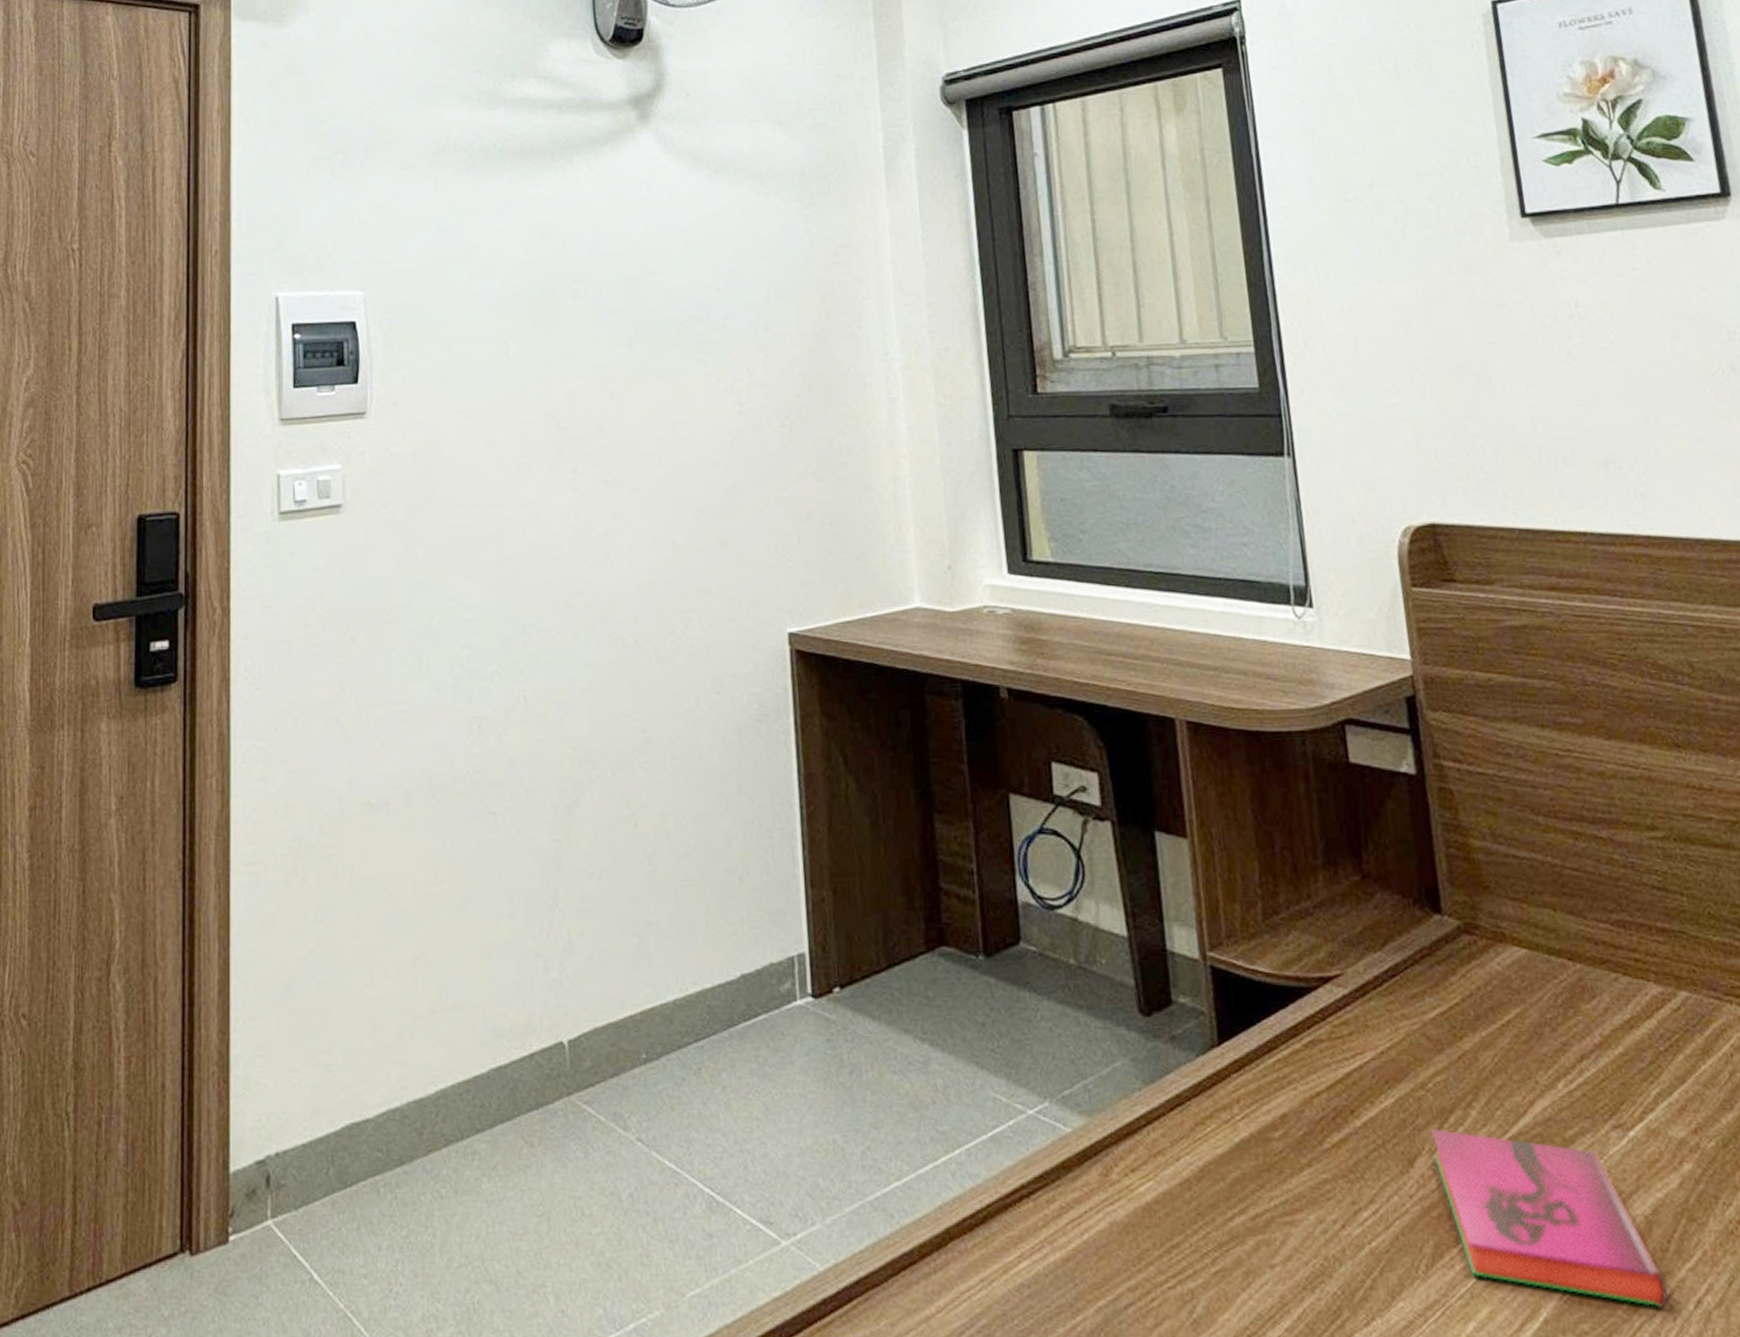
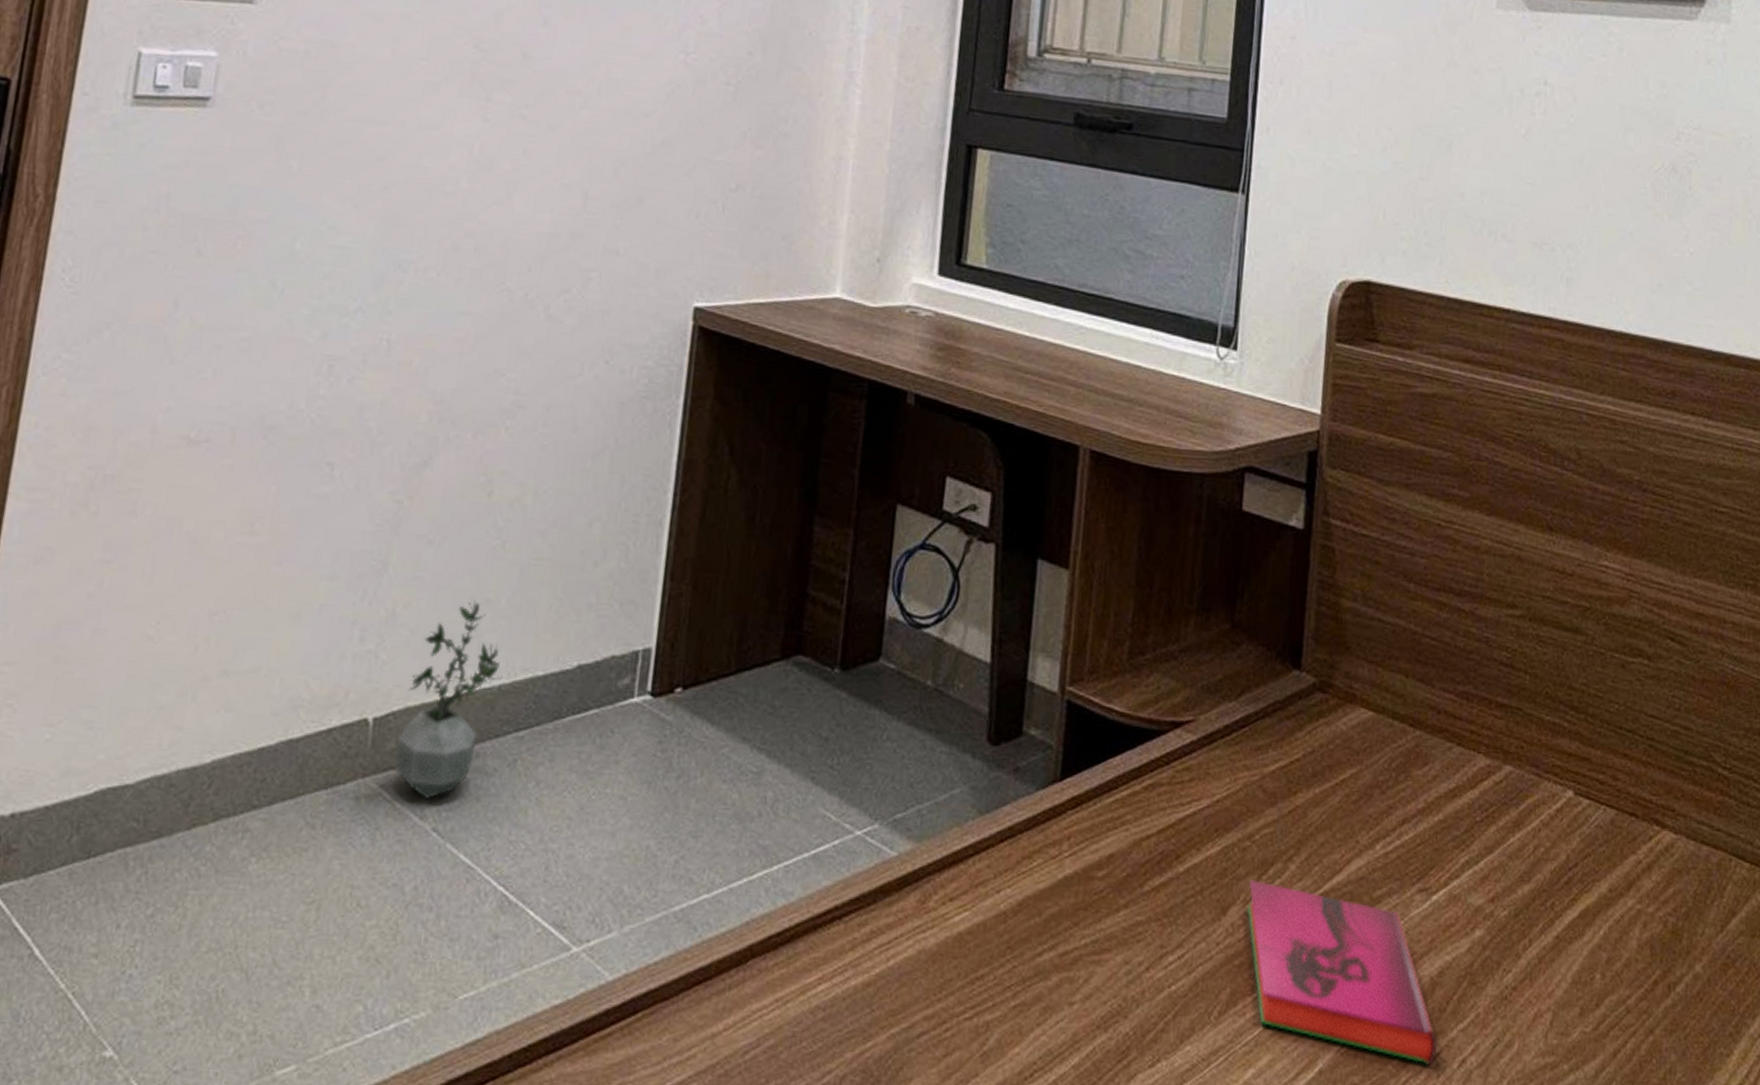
potted plant: none [593,923,675,1111] -> present [395,599,503,799]

